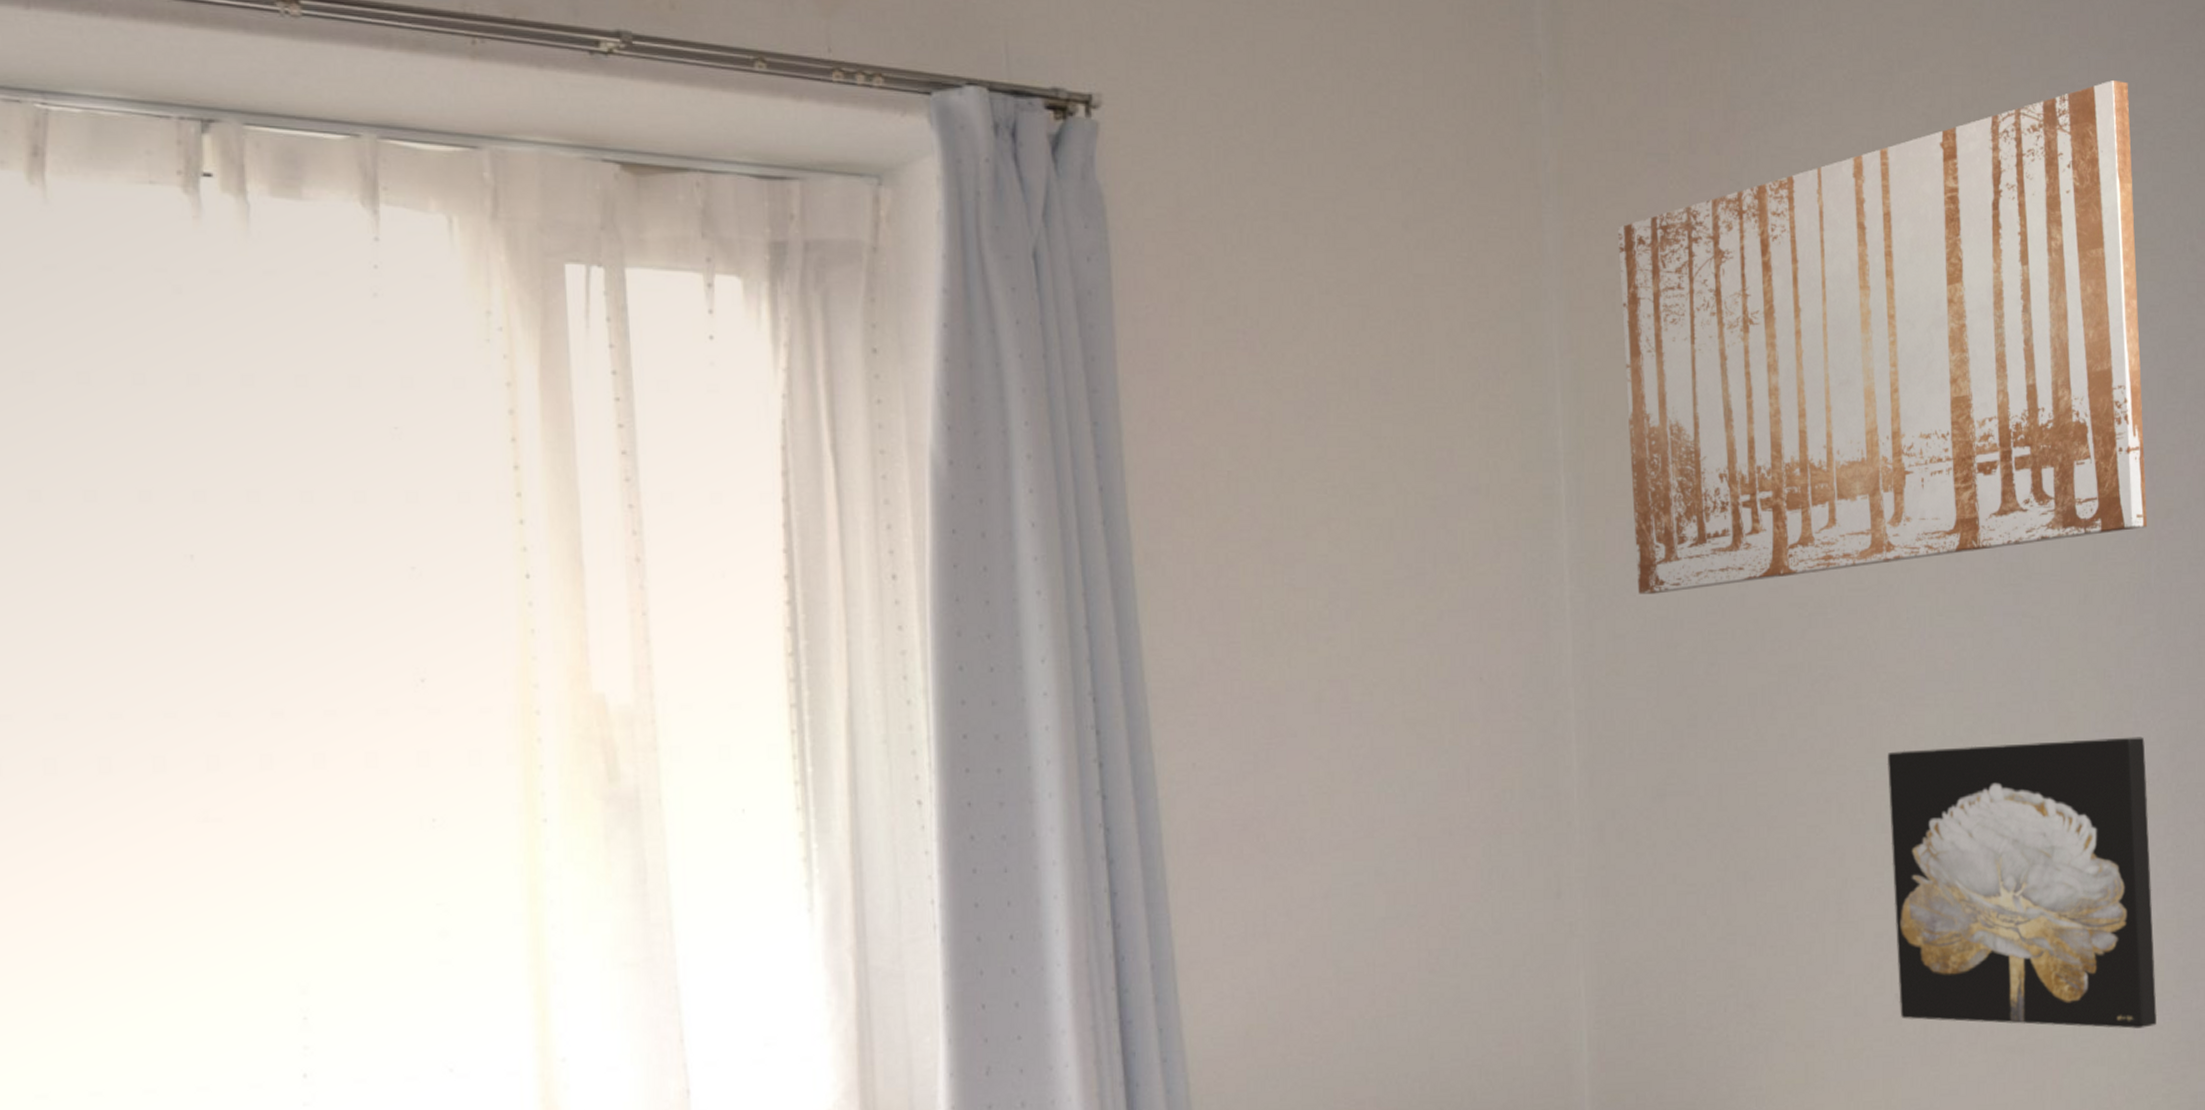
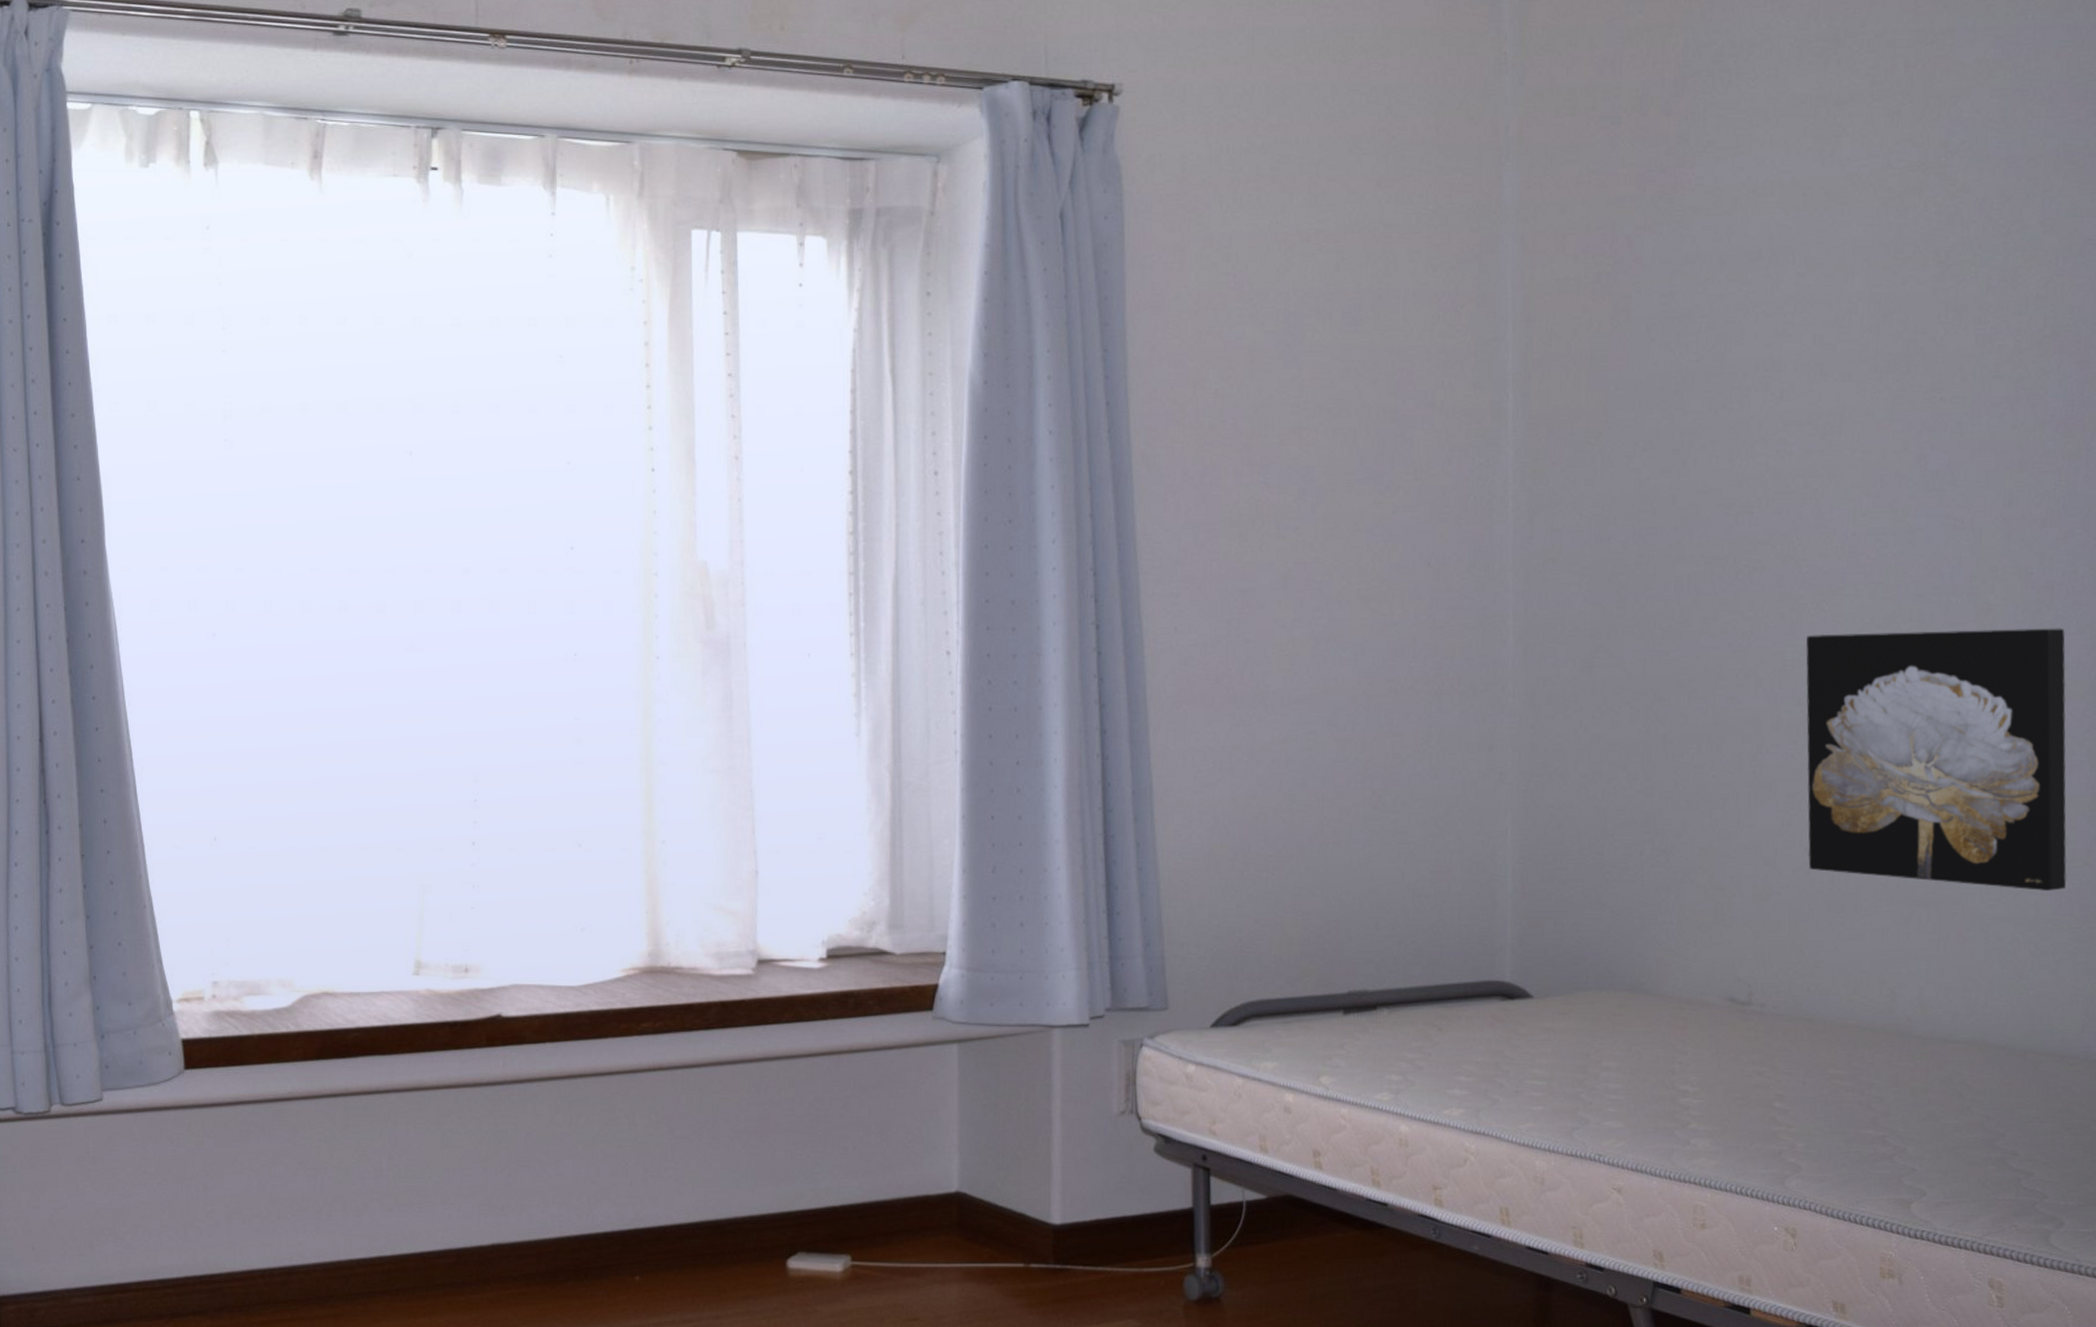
wall art: present [1617,80,2148,594] -> none [1570,38,2077,494]

